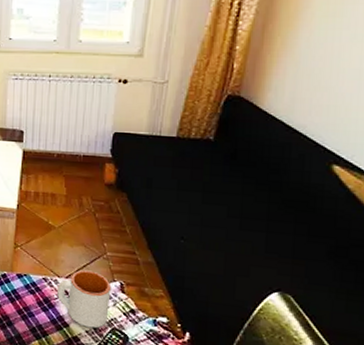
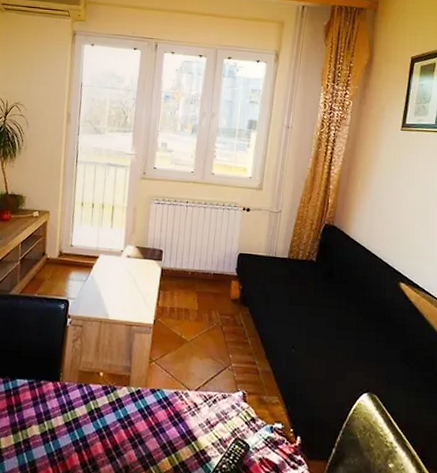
mug: present [57,269,112,328] -> none [187,381,235,440]

